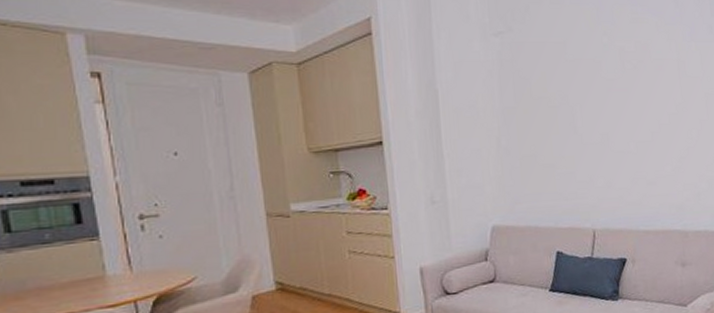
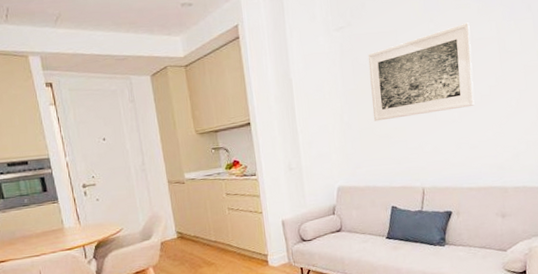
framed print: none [531,40,653,148] -> present [367,22,475,121]

